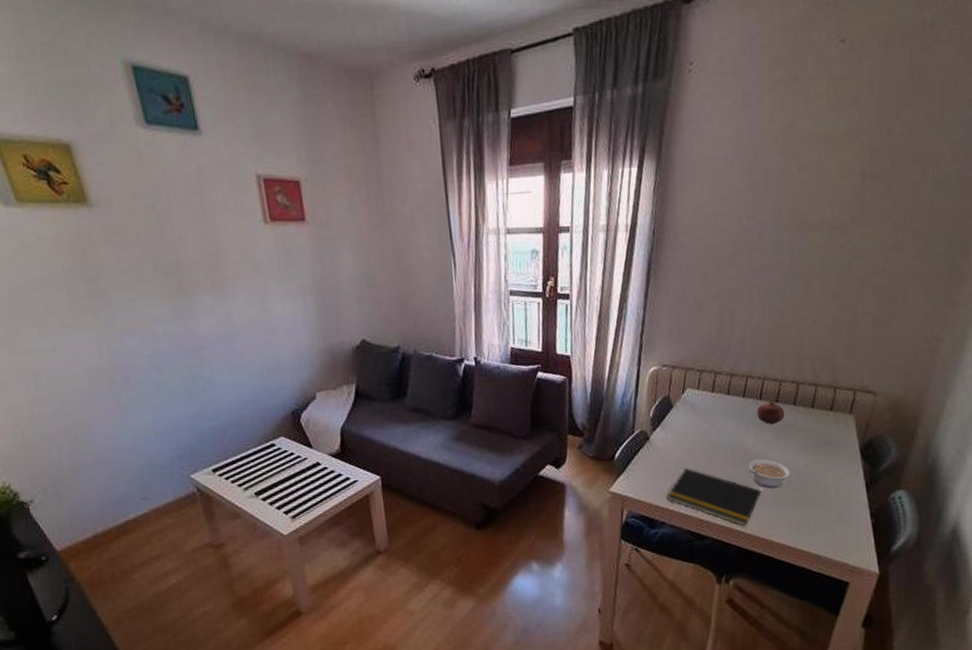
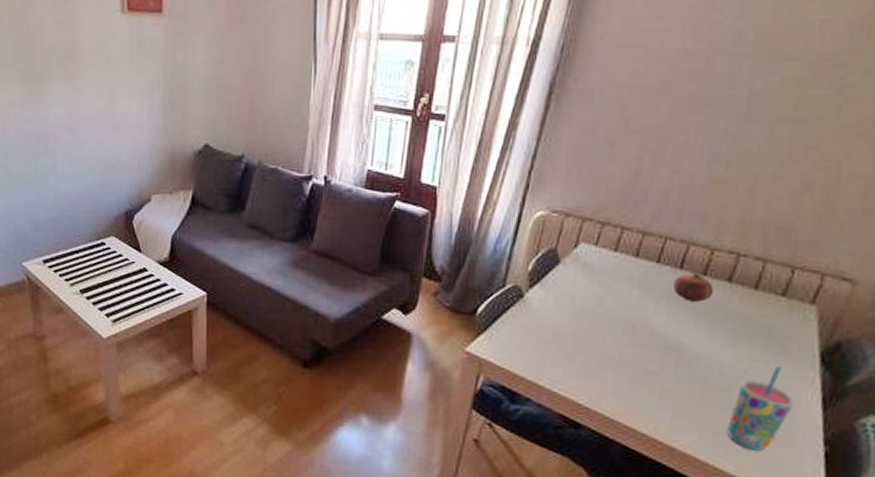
notepad: present [667,468,763,526] -> none [538,339,668,423]
legume: present [748,459,791,488] -> none [652,342,712,382]
cup: none [807,464,848,532] -> present [727,366,795,451]

